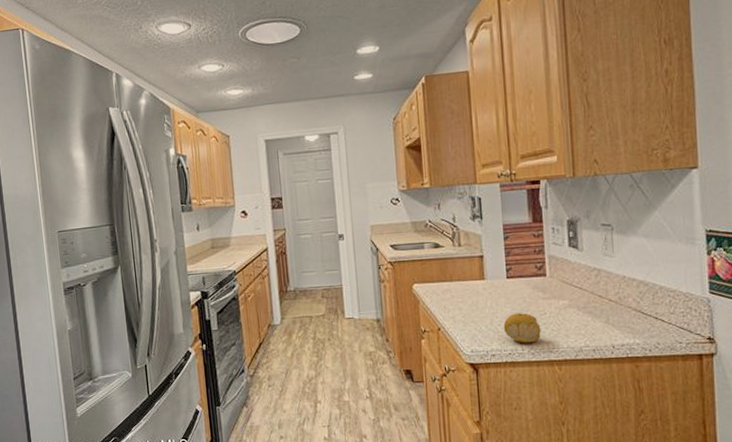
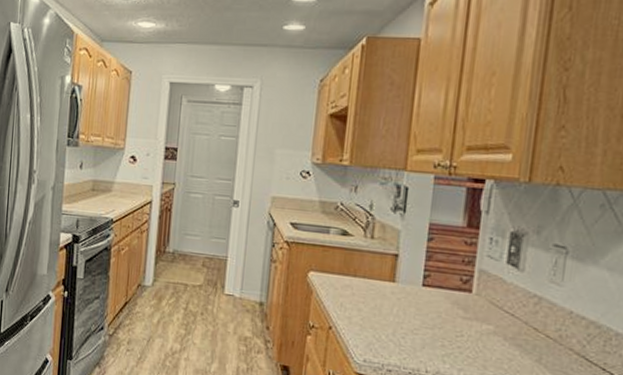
fruit: present [503,313,541,343] -> none [407,328,454,366]

